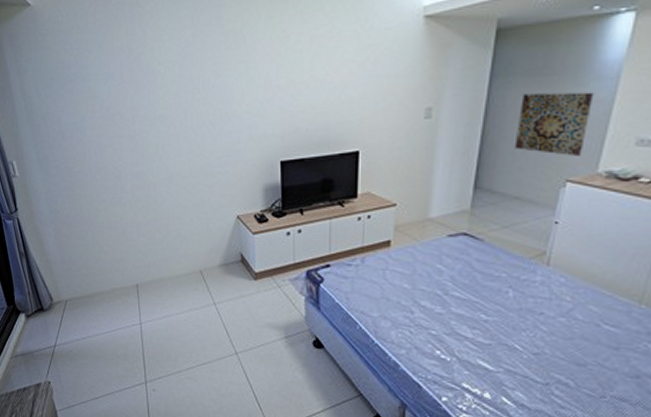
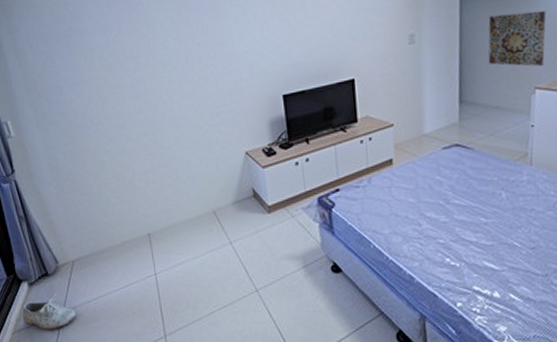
shoe: none [19,327,66,363] -> present [22,292,76,333]

